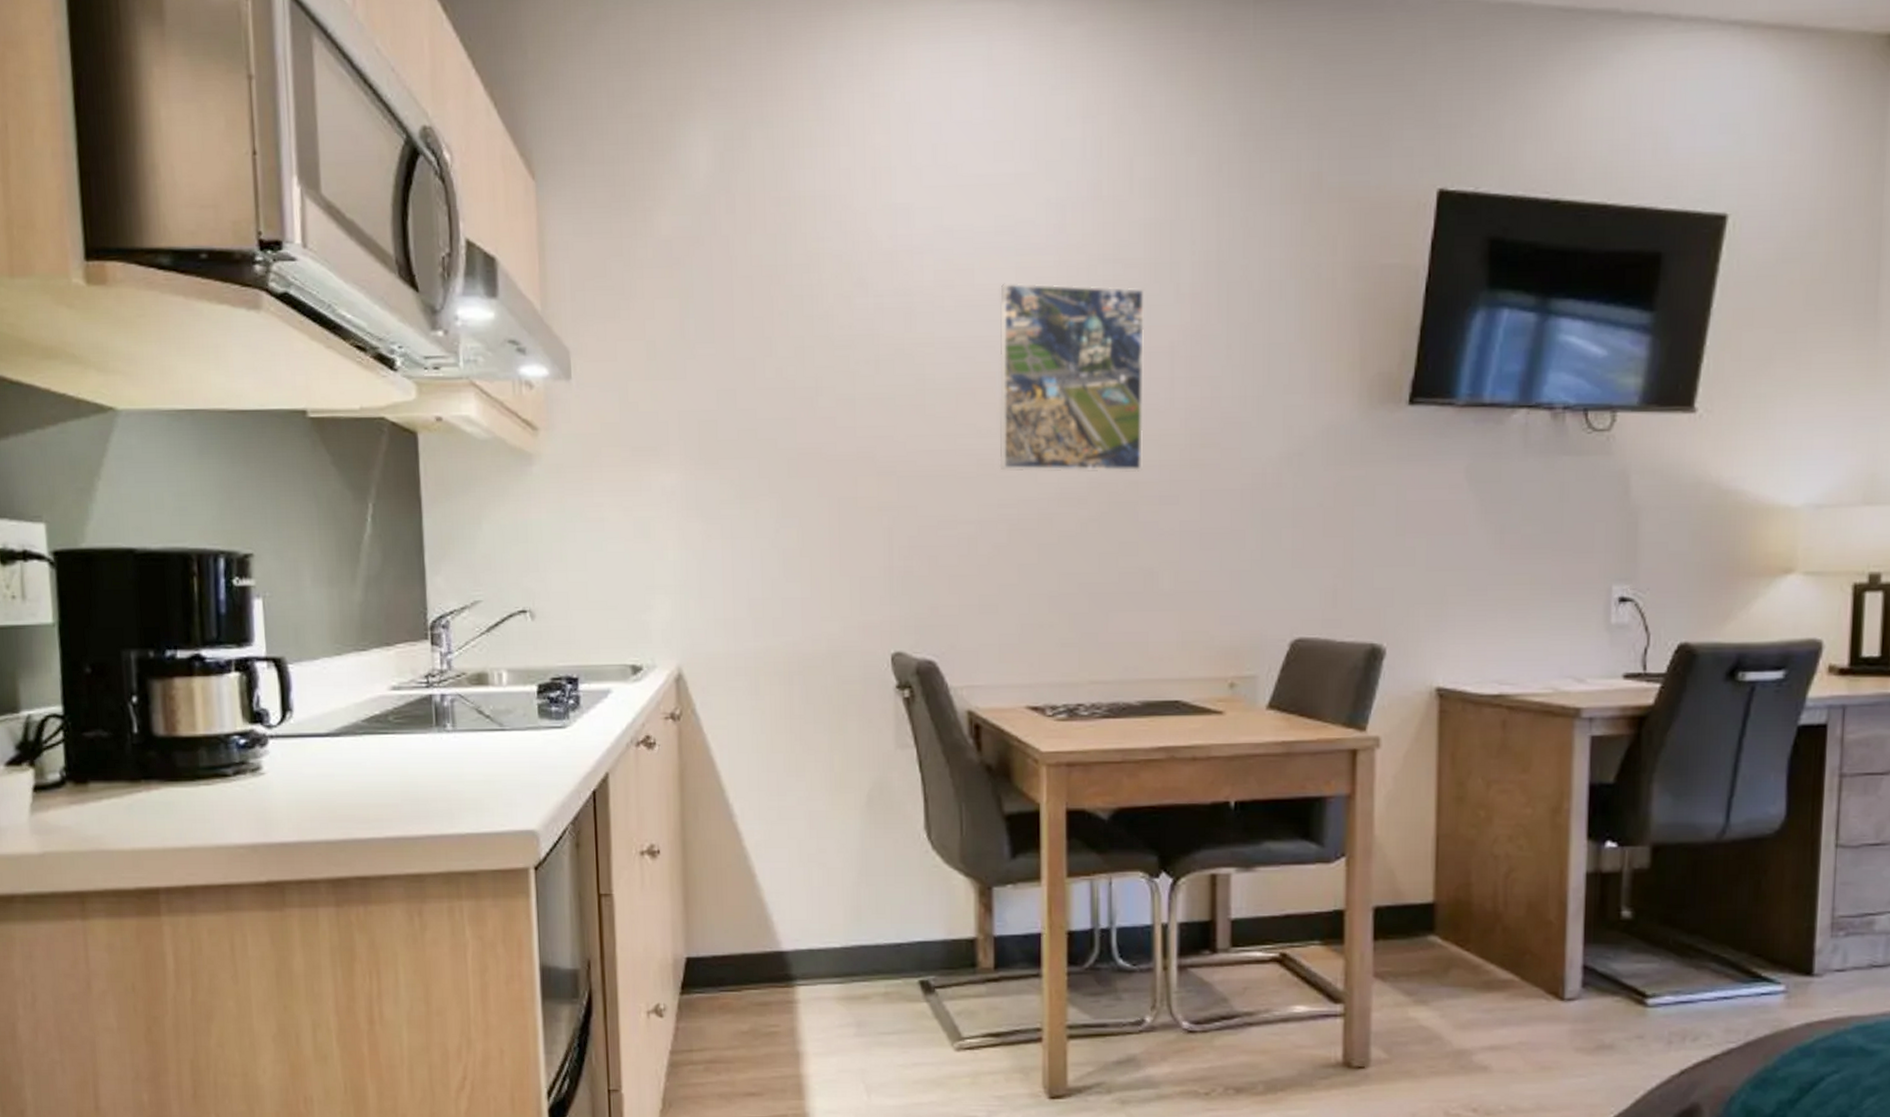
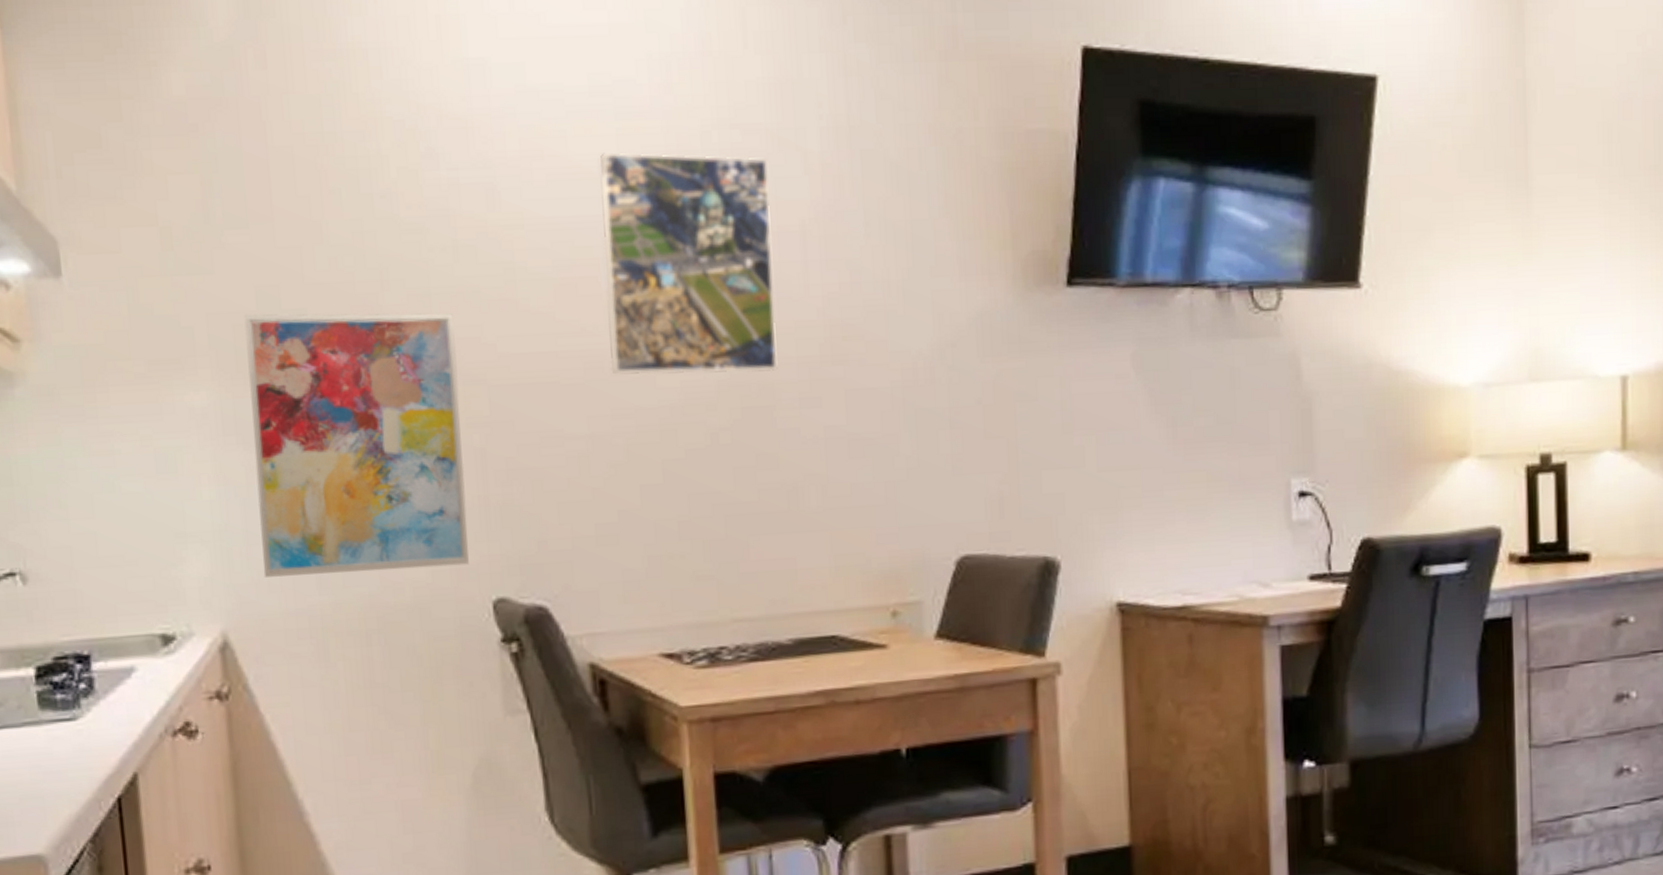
wall art: none [707,413,875,625] -> present [244,313,469,577]

